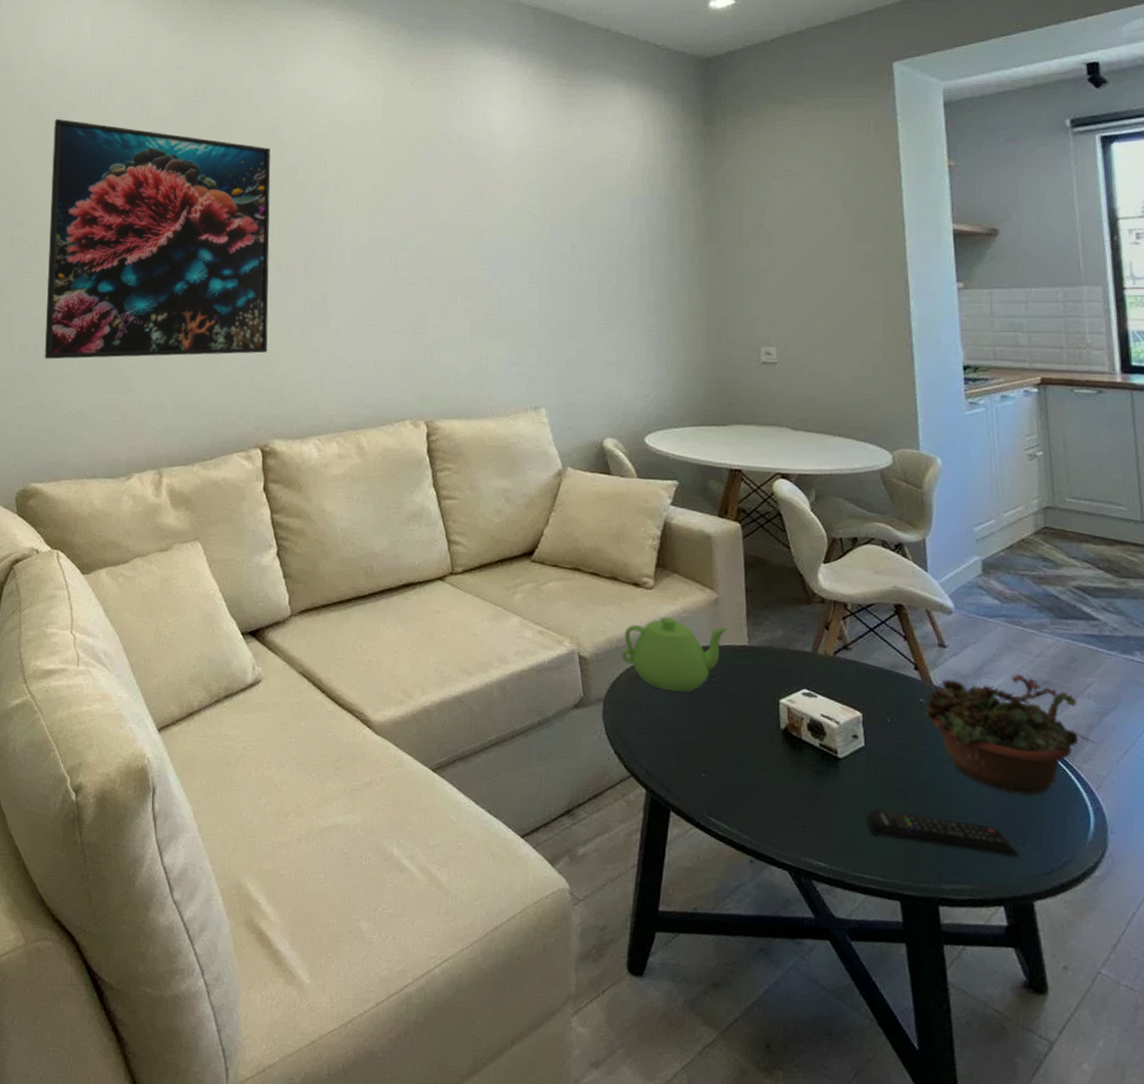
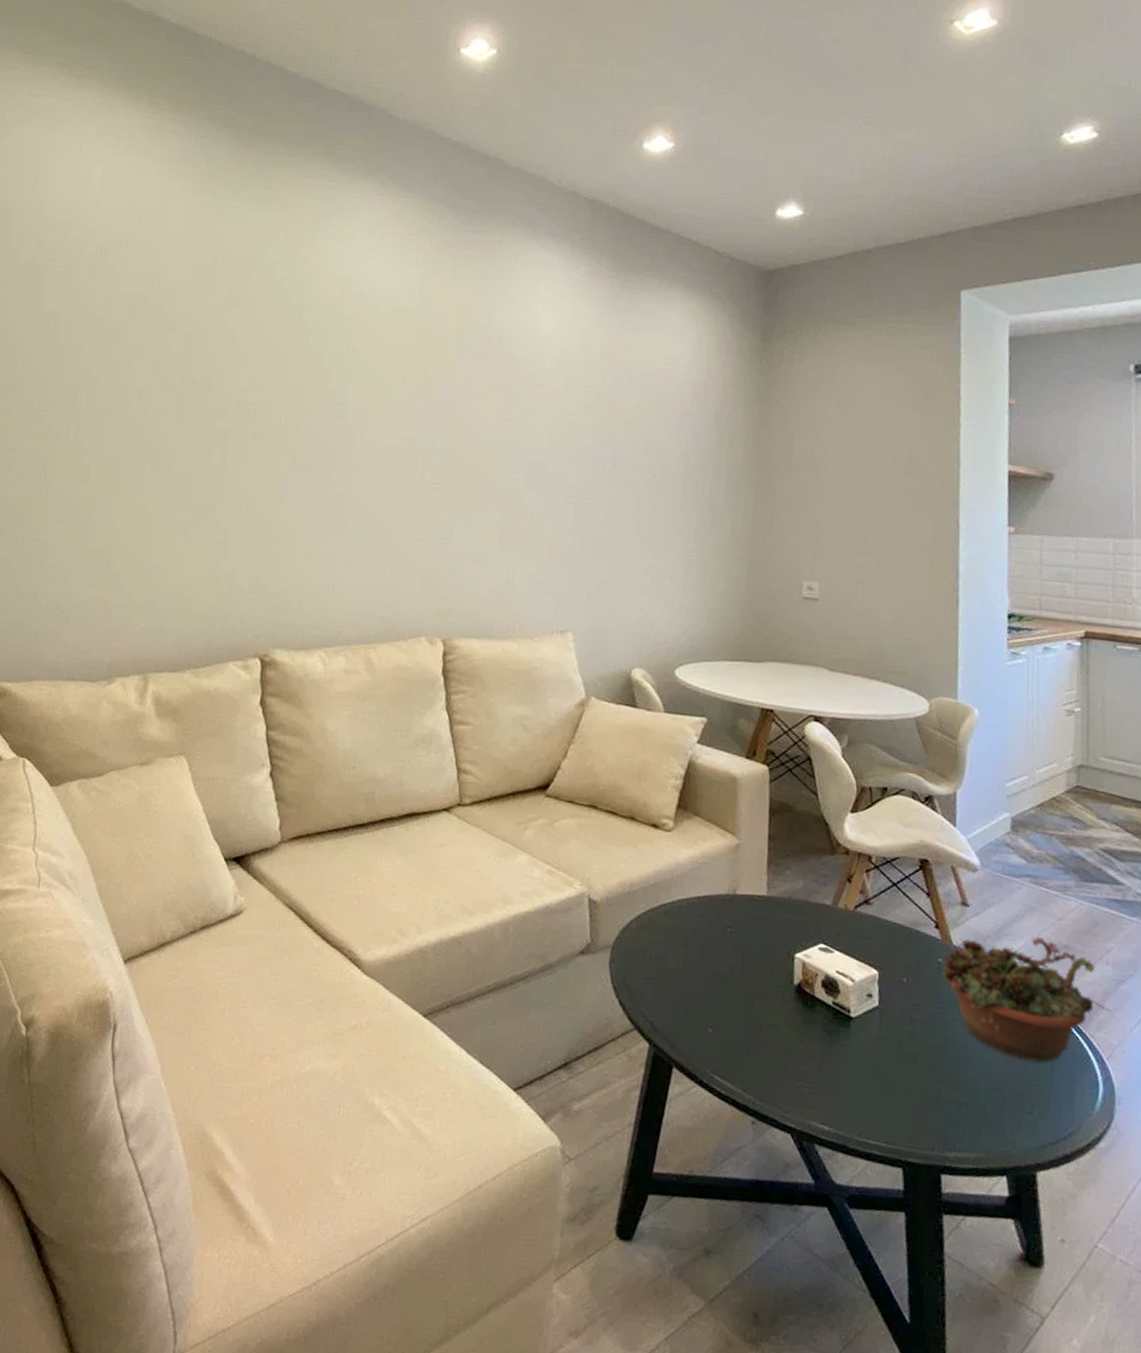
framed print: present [44,119,271,360] -> none [23,278,294,554]
teapot: present [621,616,728,693] -> none [633,861,748,943]
remote control: present [866,809,1019,858] -> none [874,1072,1026,1127]

